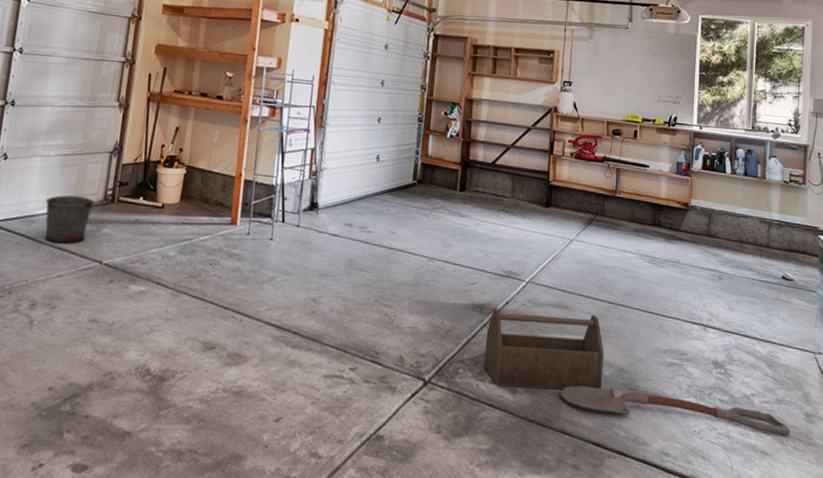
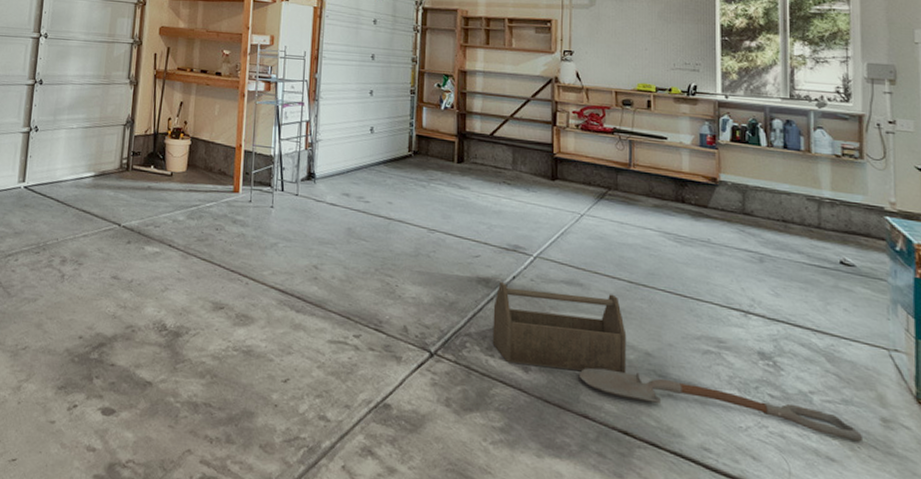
bucket: present [45,195,95,244] -> none [70,163,112,208]

